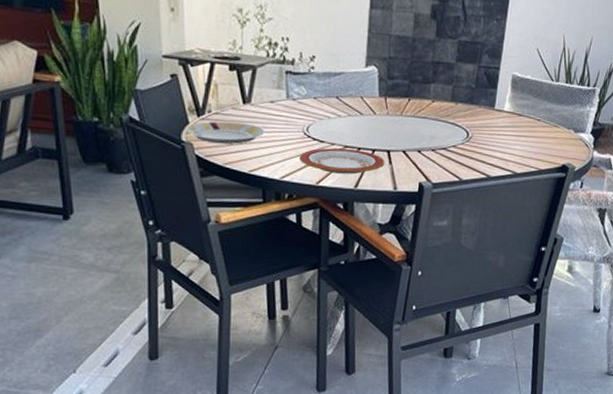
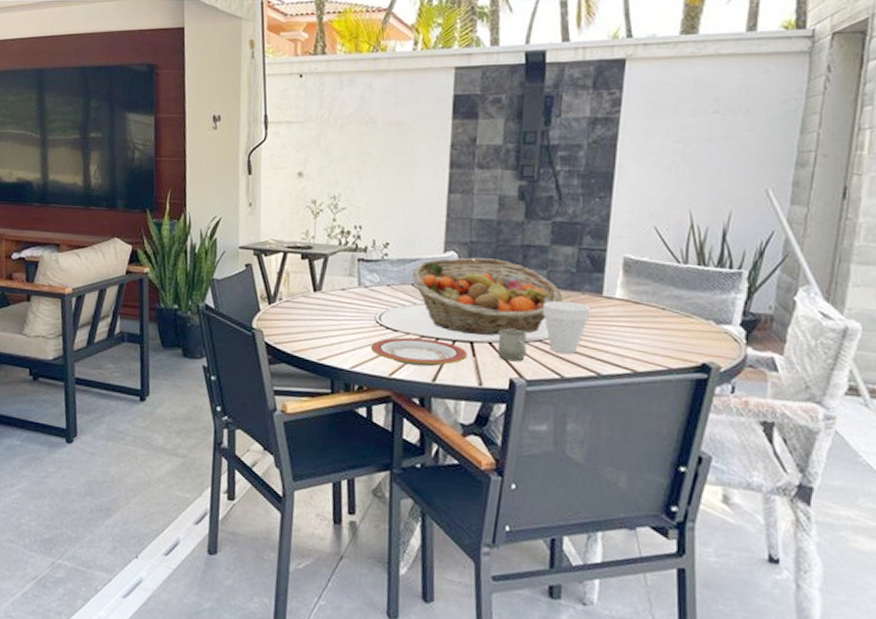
plate: present [185,121,265,144] -> none [256,308,335,332]
fruit basket: none [336,72,464,145] -> present [412,257,563,336]
cup: none [410,139,434,168] -> present [498,329,527,362]
cup: none [447,113,485,160] -> present [542,301,591,355]

